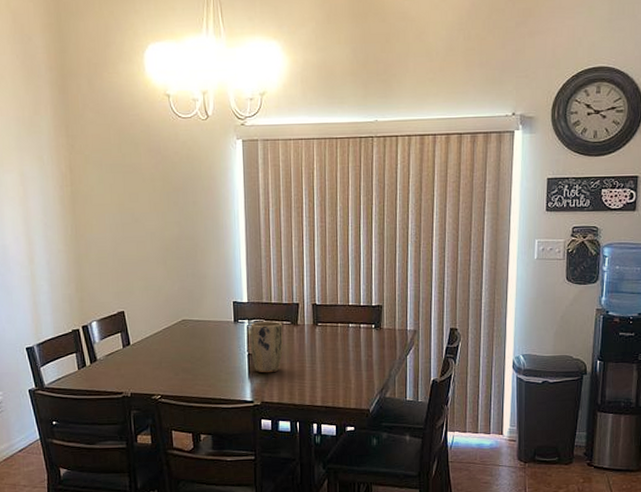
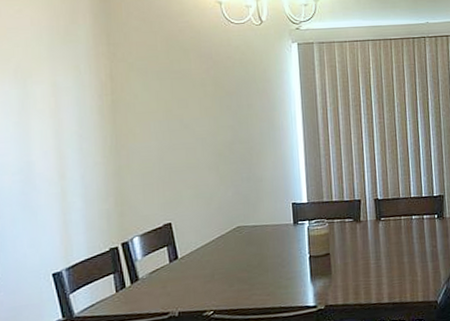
plant pot: present [250,321,284,373] -> none [311,220,347,275]

